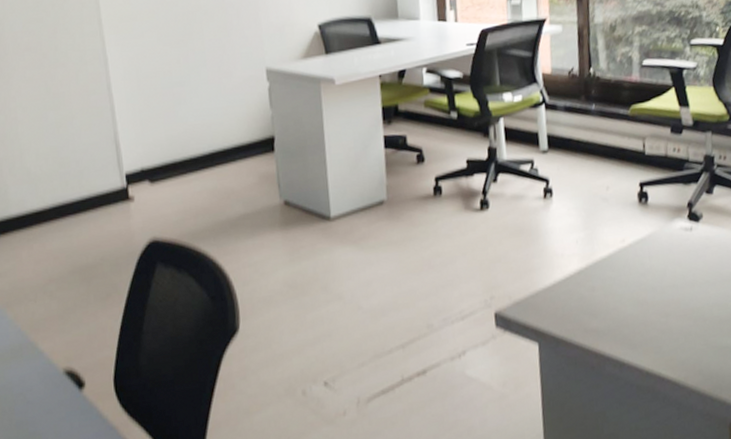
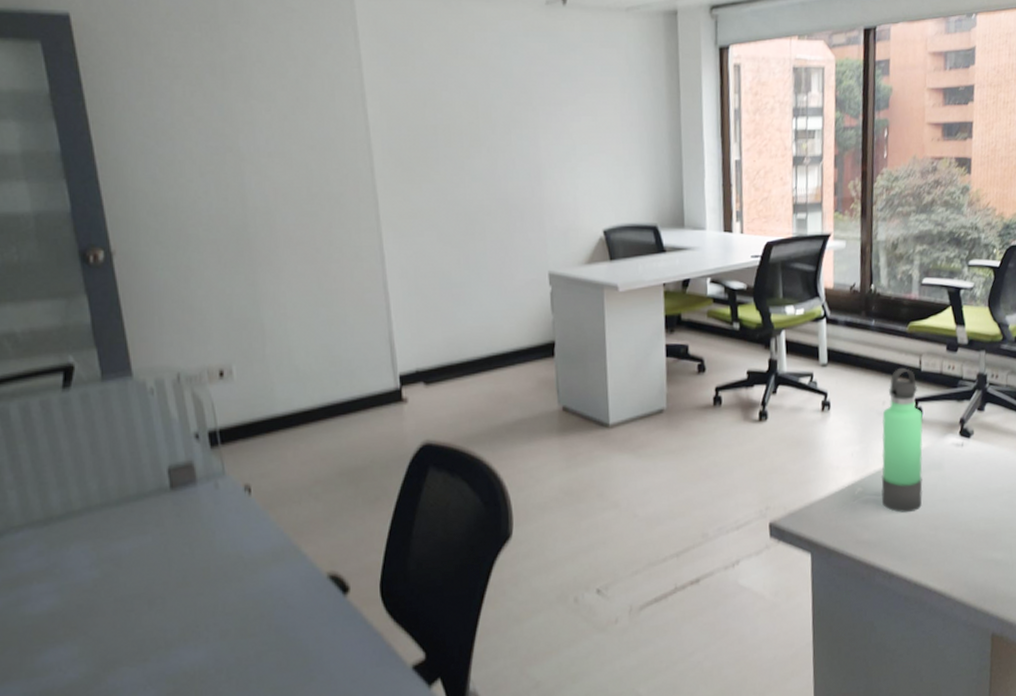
thermos bottle: none [606,151,652,300] -> present [881,367,923,513]

